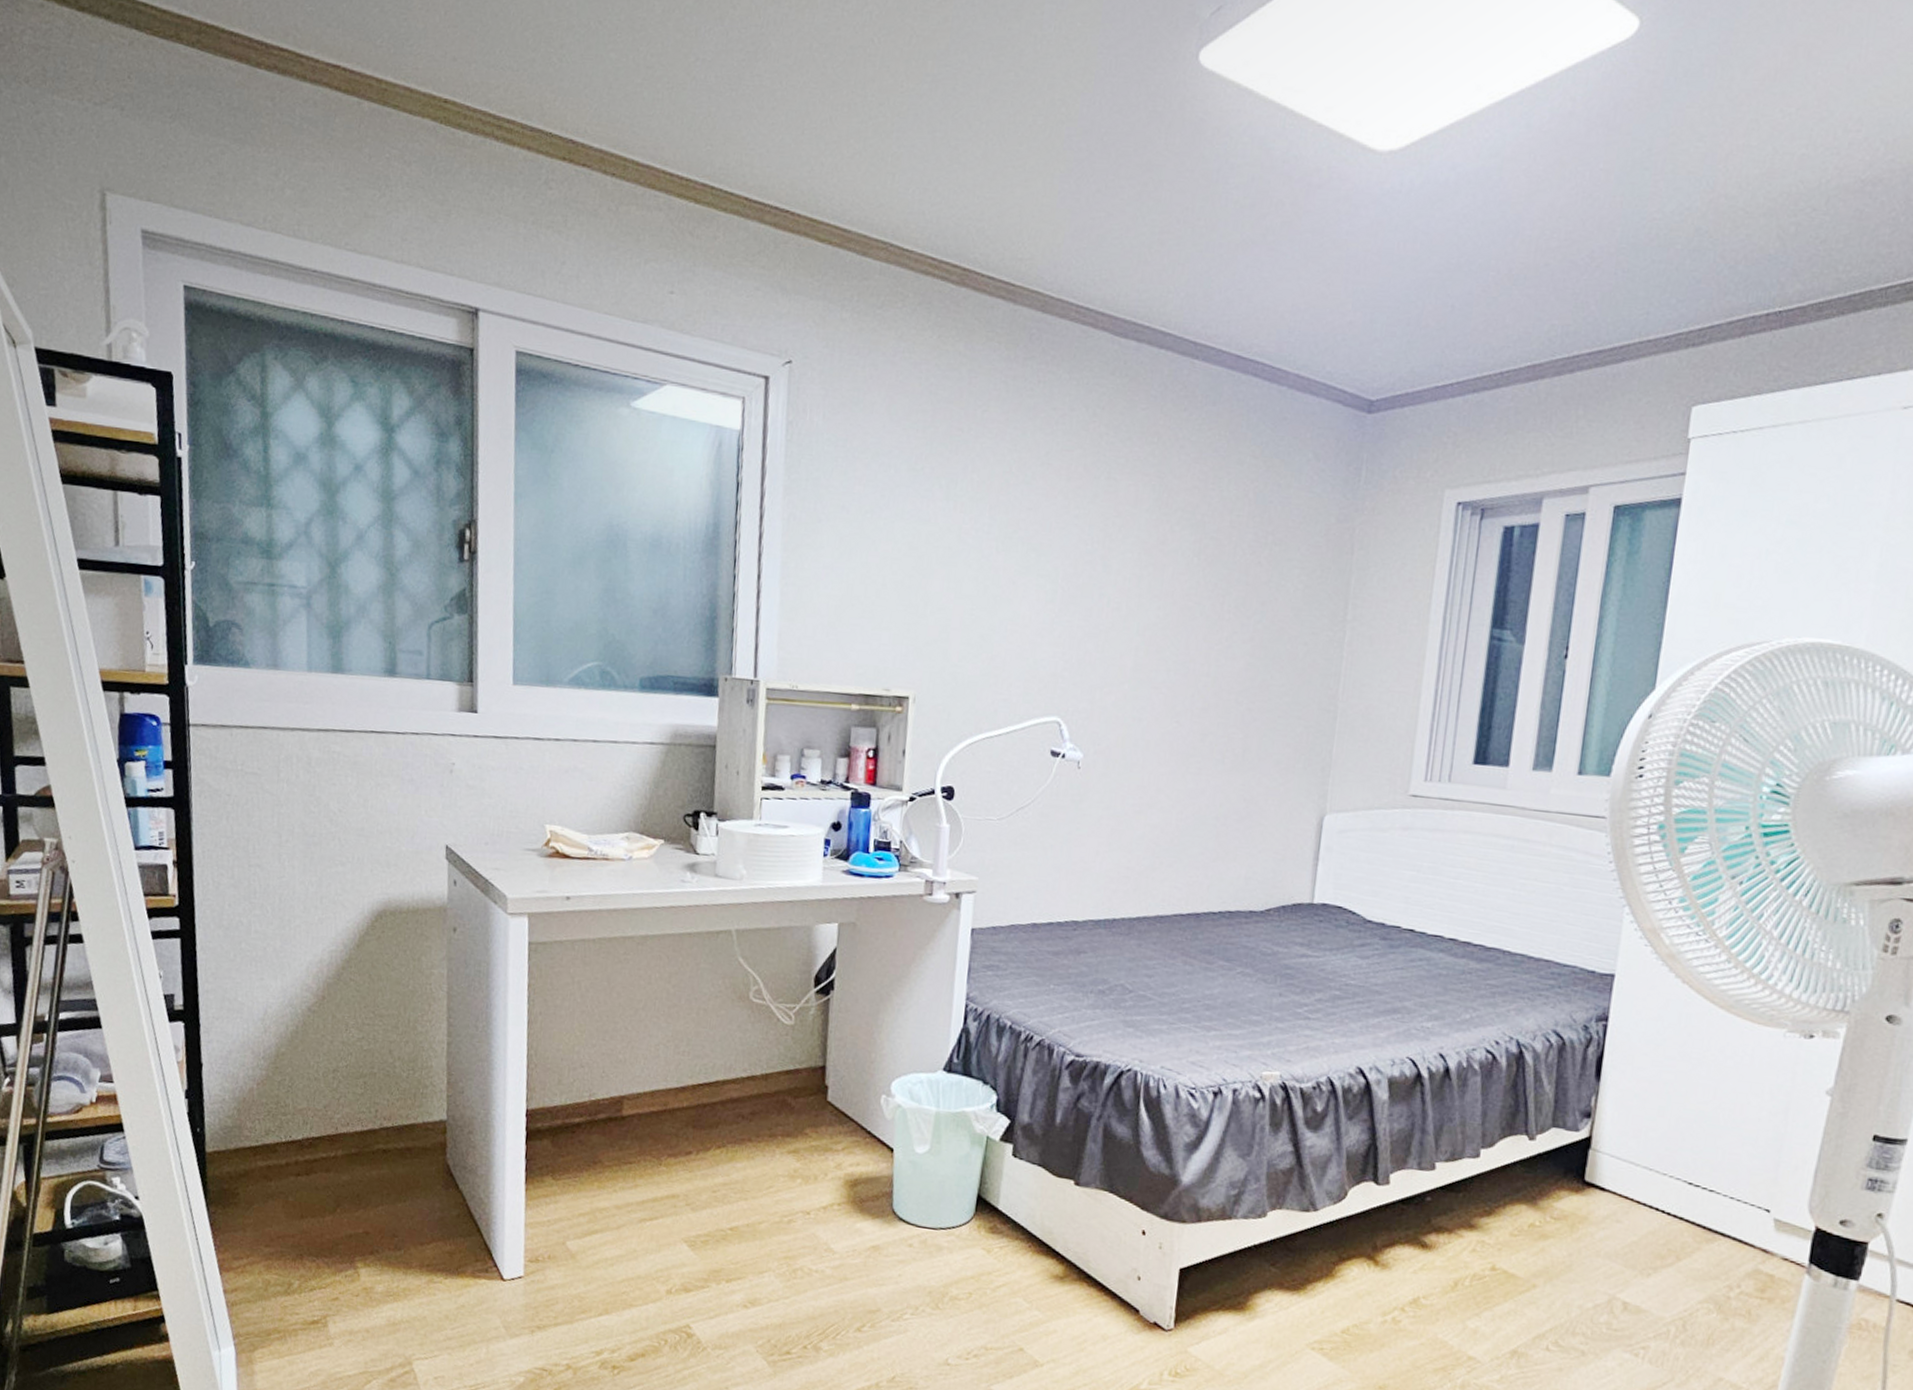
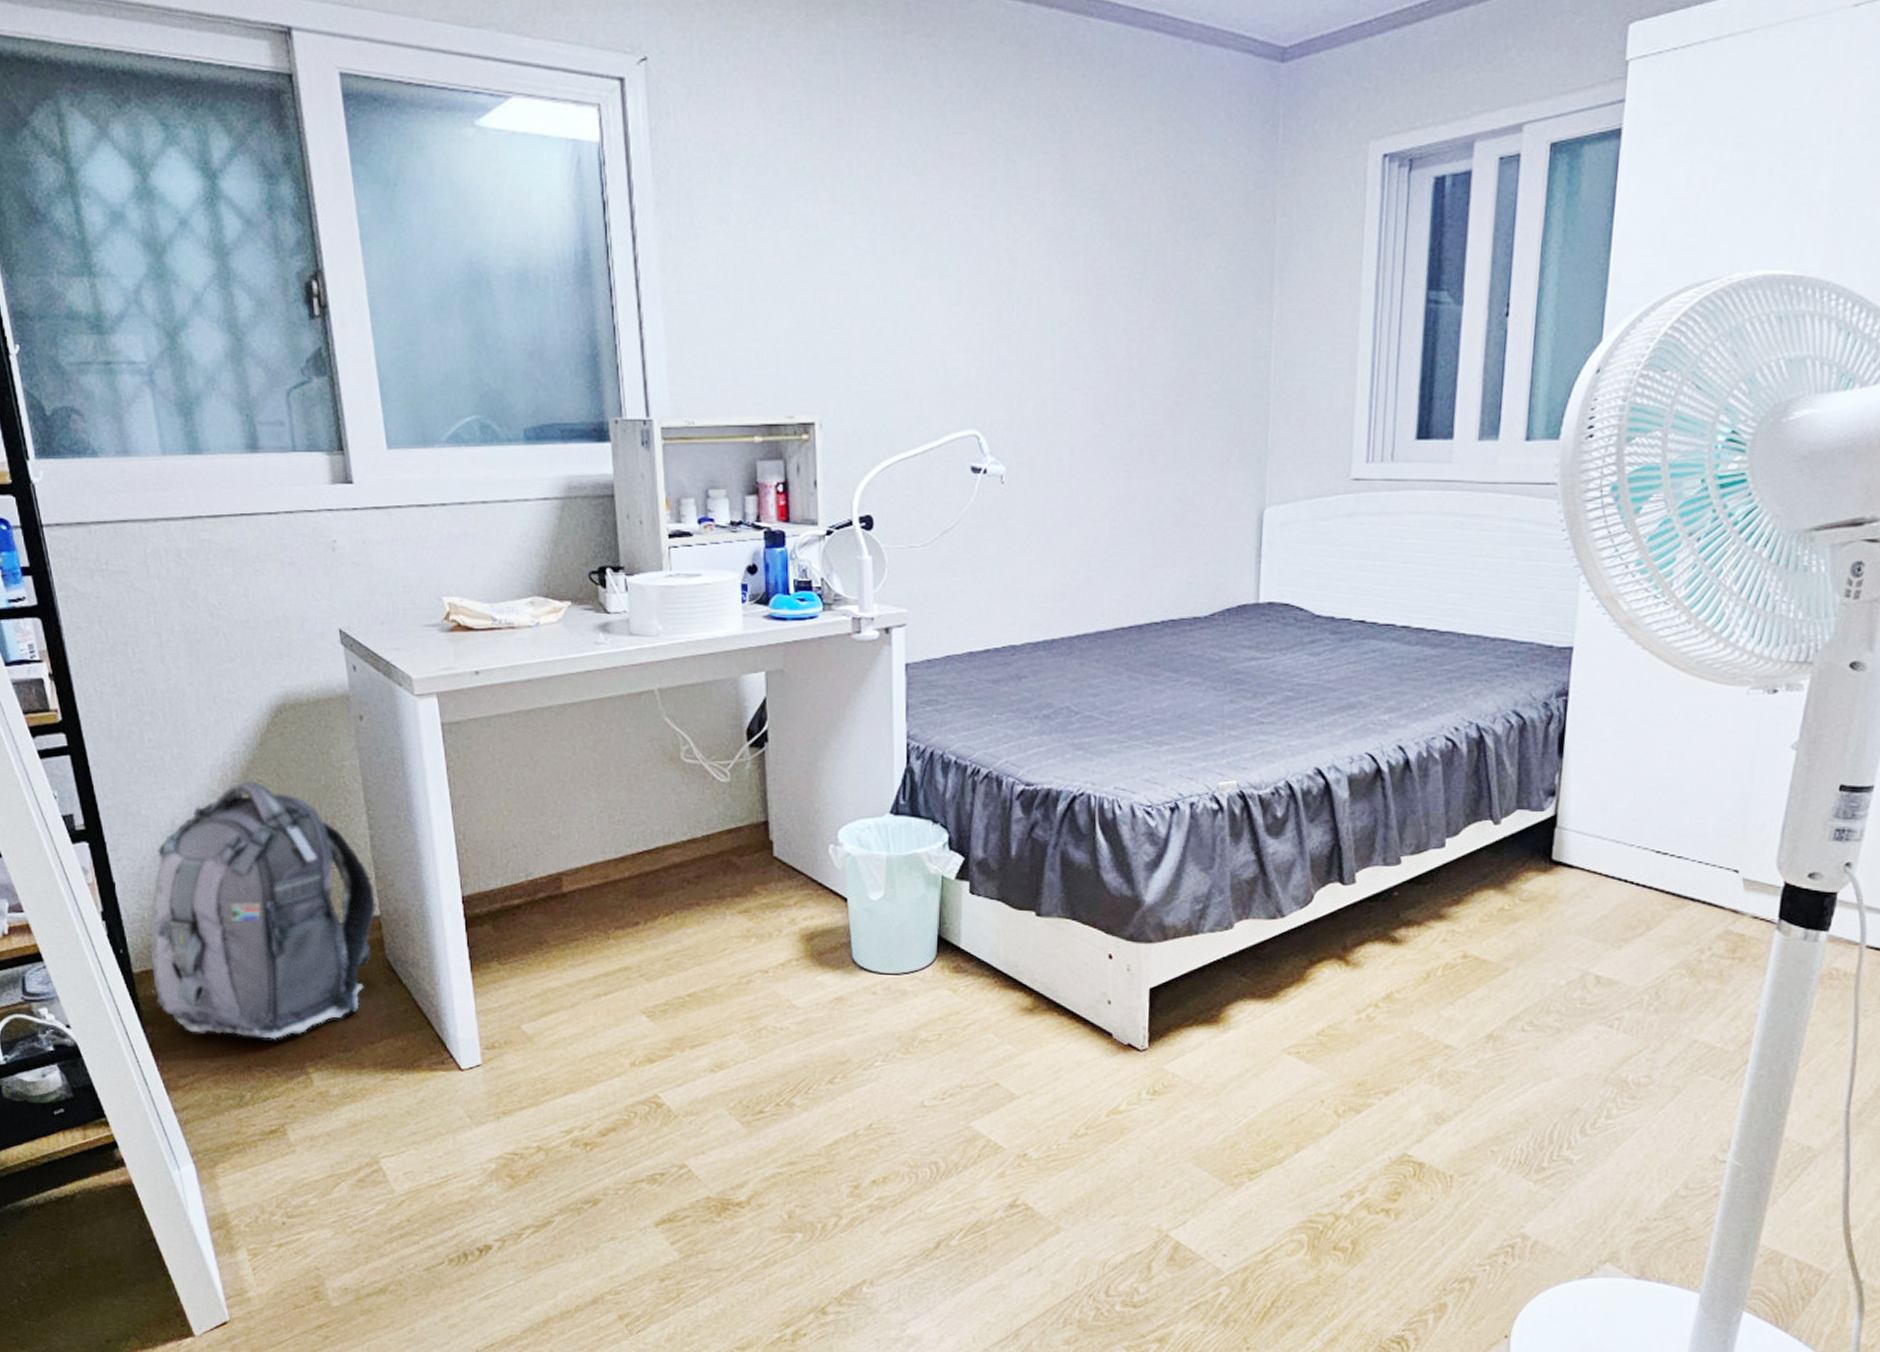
backpack: none [219,978,445,1231] -> present [149,780,377,1039]

